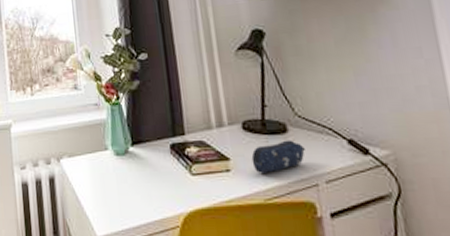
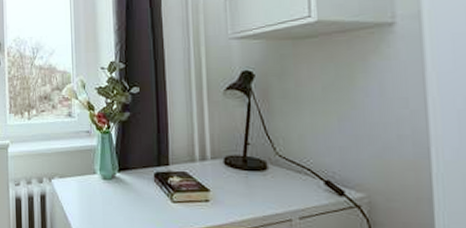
pencil case: present [251,140,305,173] -> none [230,177,282,206]

